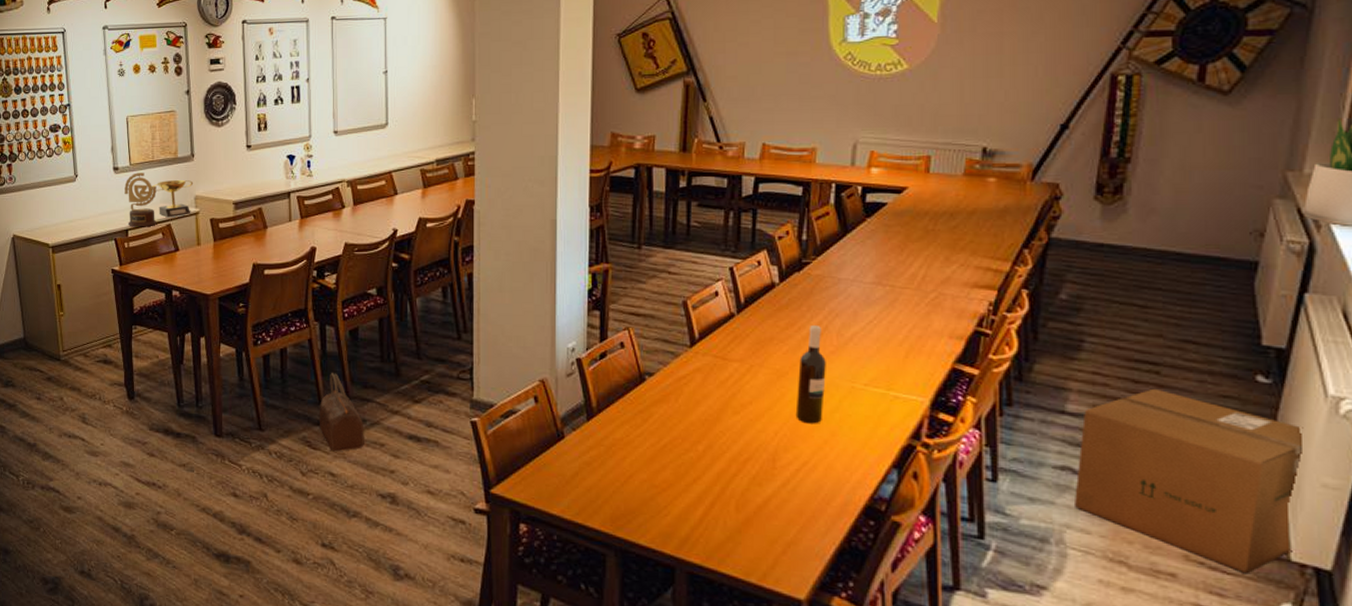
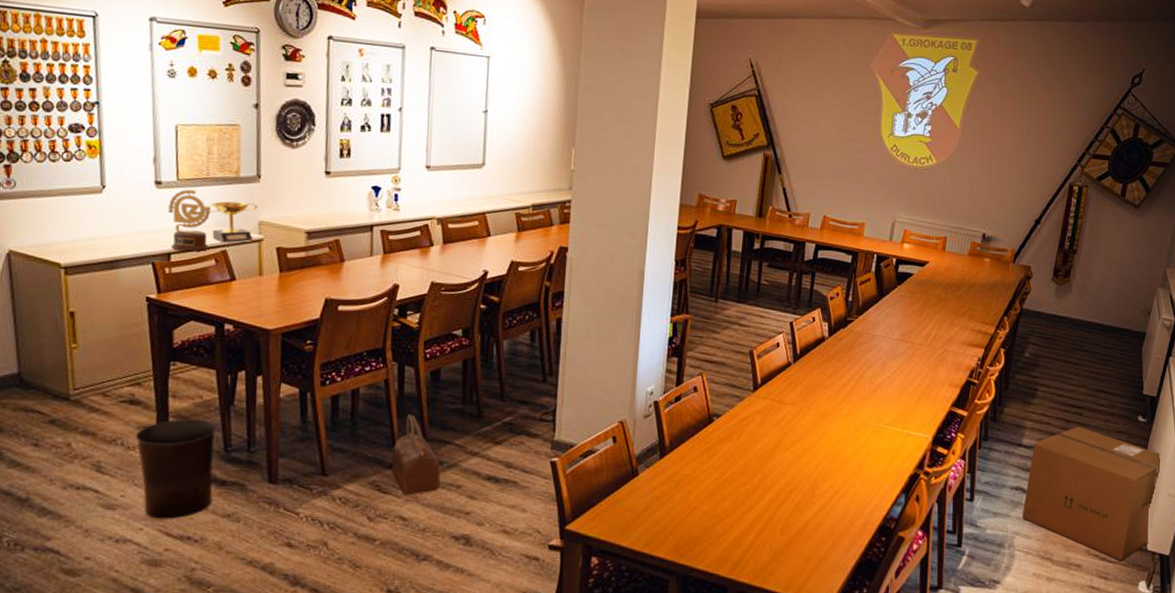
waste bin: none [110,376,171,466] -> present [136,418,217,519]
wine bottle: present [795,324,826,424] -> none [833,373,859,458]

